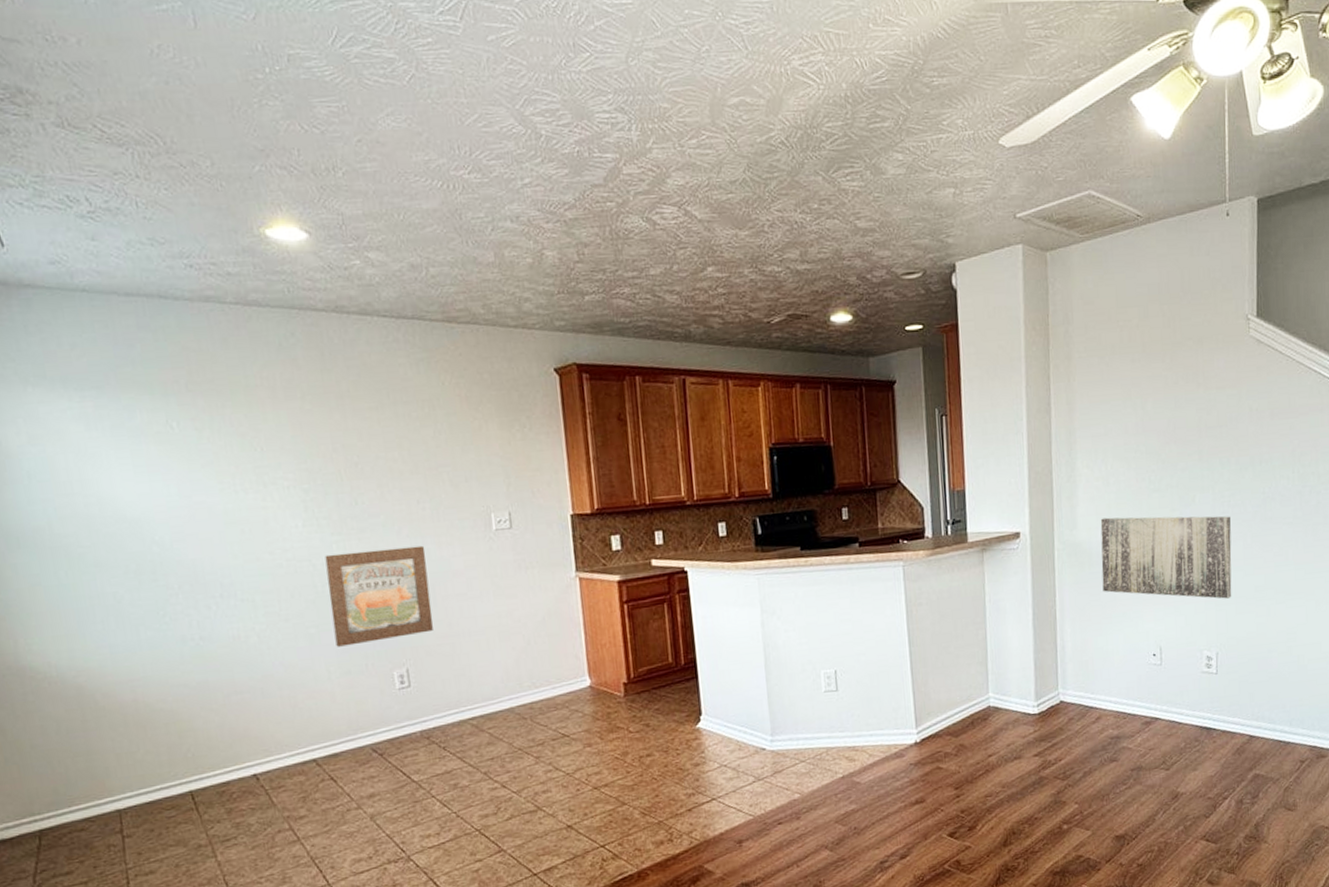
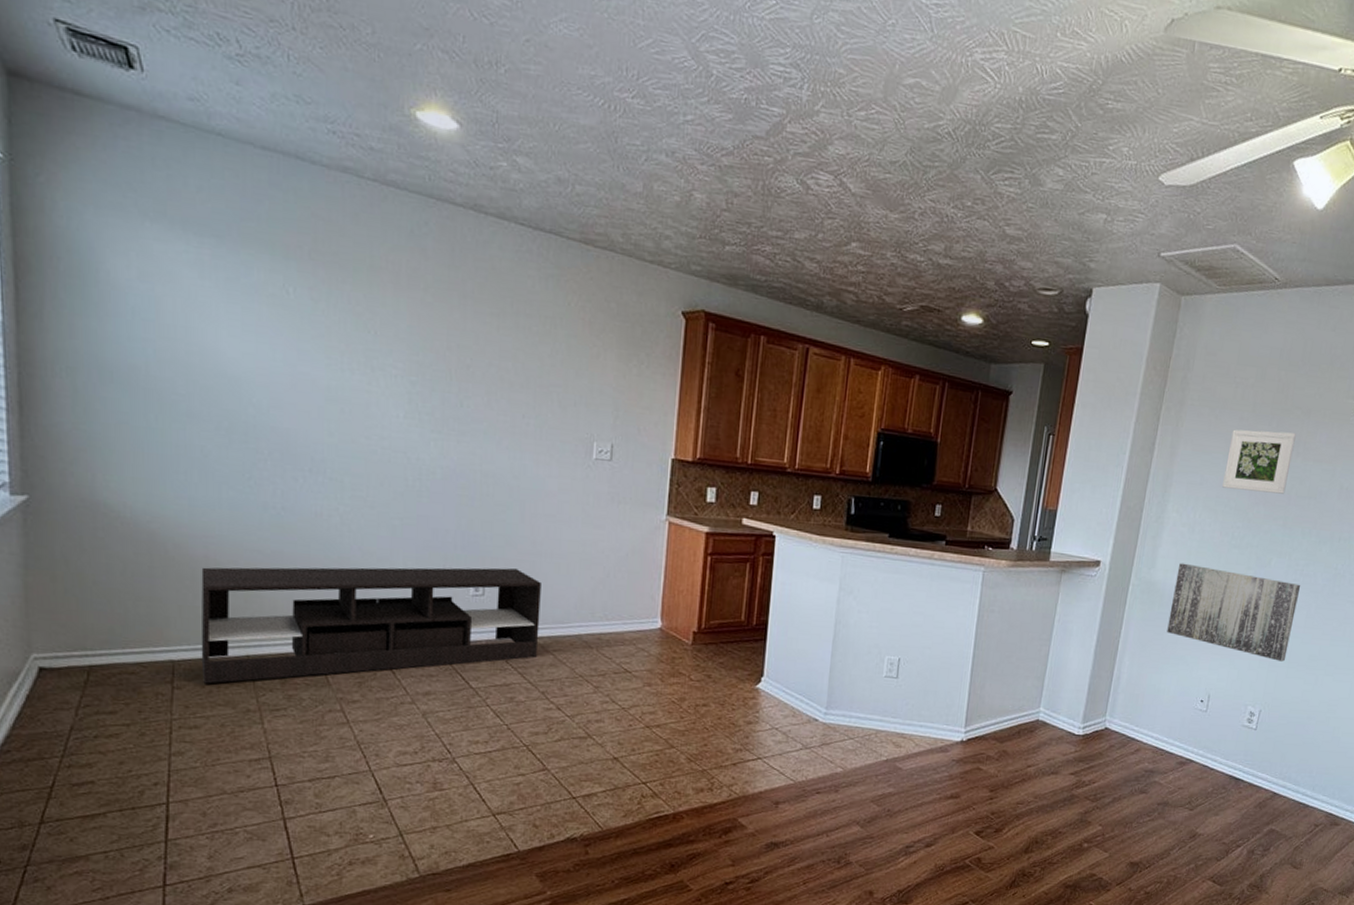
media console: none [132,654,473,828] -> present [201,567,541,684]
wall art: present [325,545,433,647] -> none [417,450,522,546]
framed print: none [1126,365,1194,434] -> present [1222,429,1296,494]

